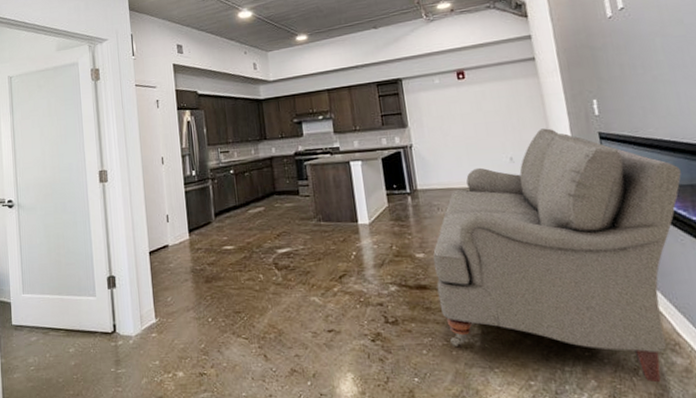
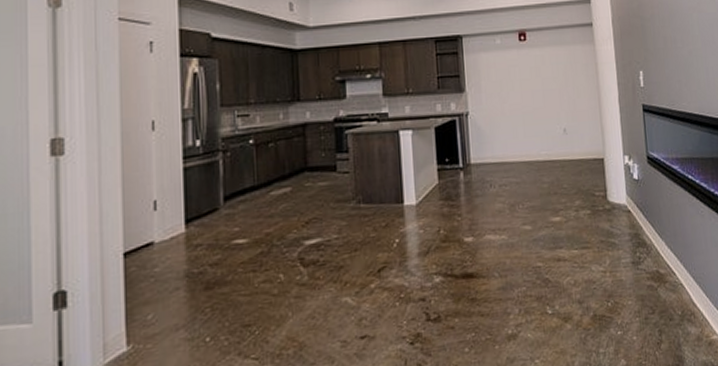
sofa: present [433,128,681,383] -> none [482,98,705,355]

